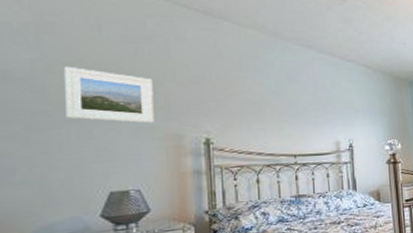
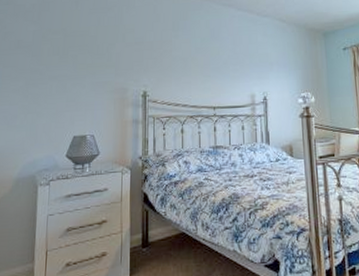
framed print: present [63,66,154,124] -> none [51,34,109,79]

